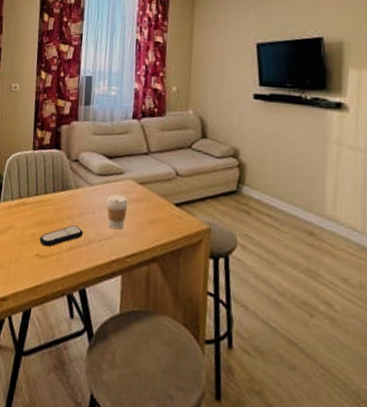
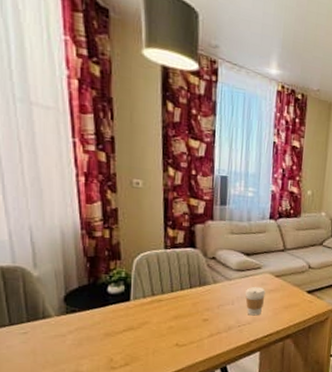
remote control: present [39,225,84,247] -> none [178,316,224,337]

